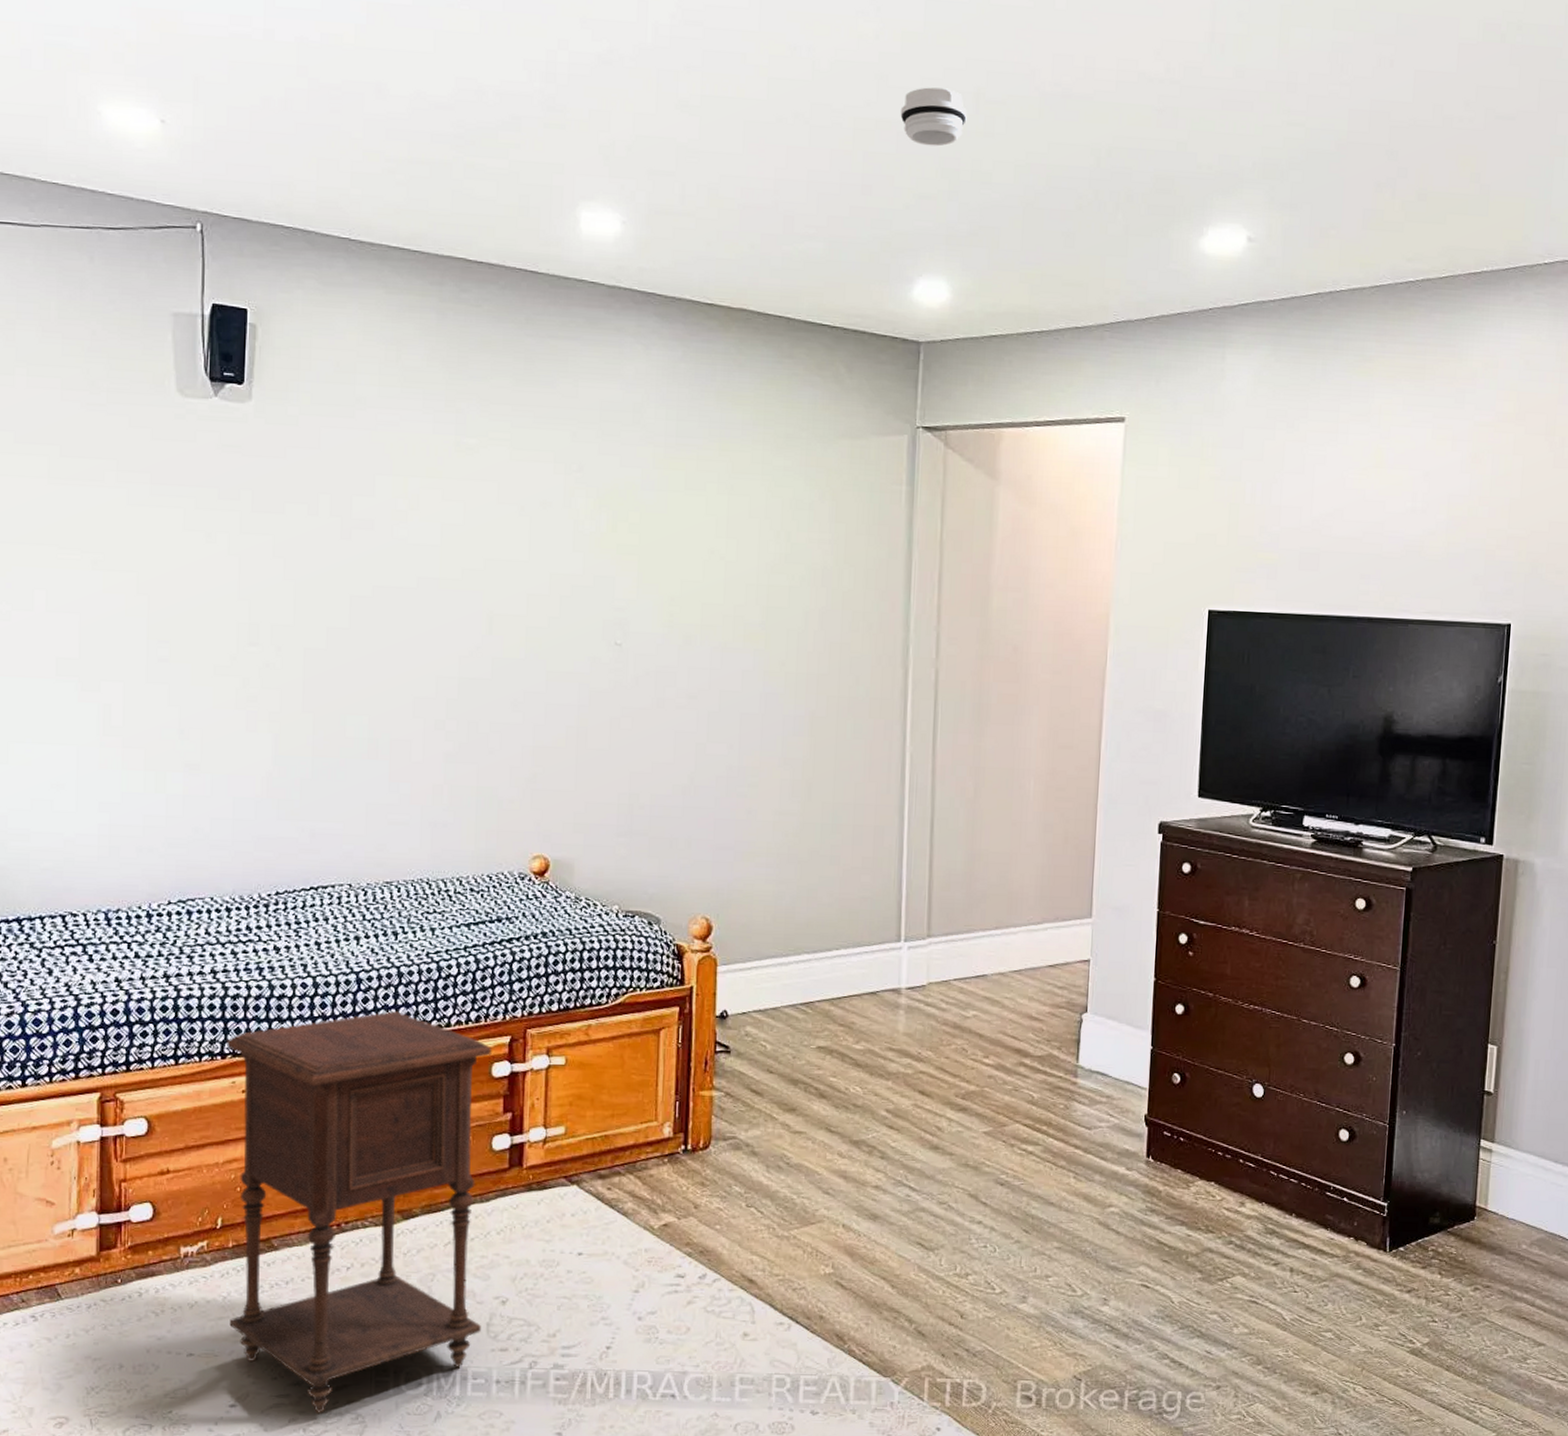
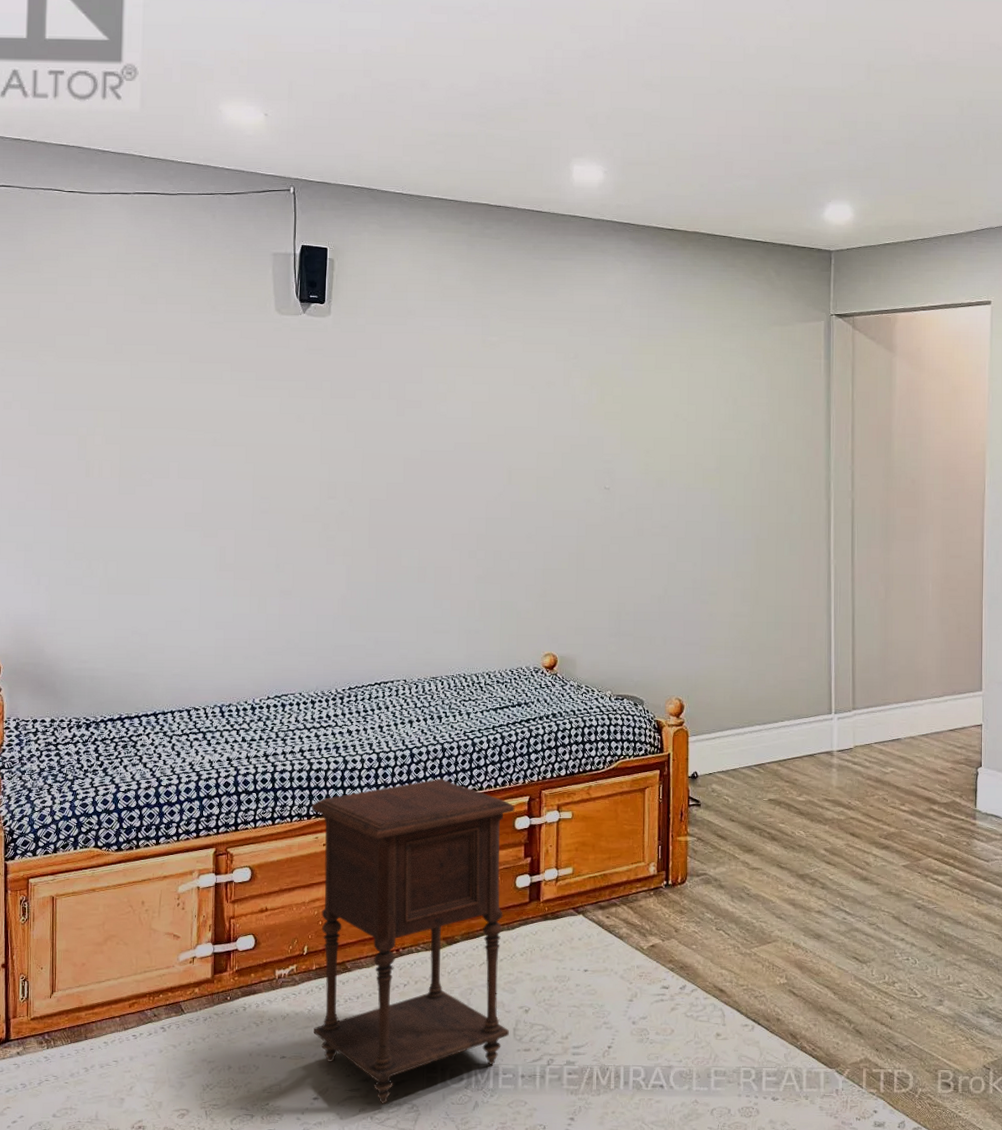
smoke detector: present [900,87,967,147] -> none [810,62,861,105]

